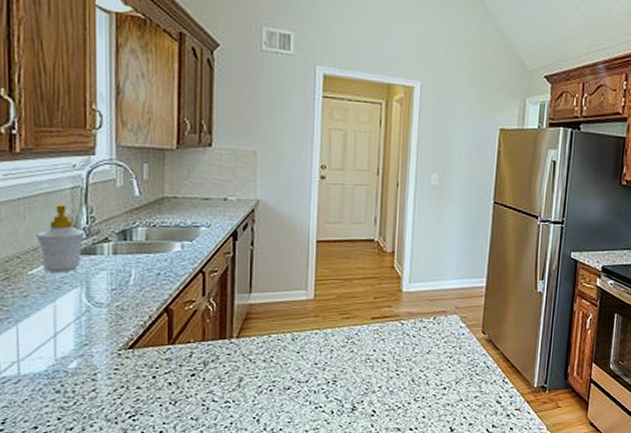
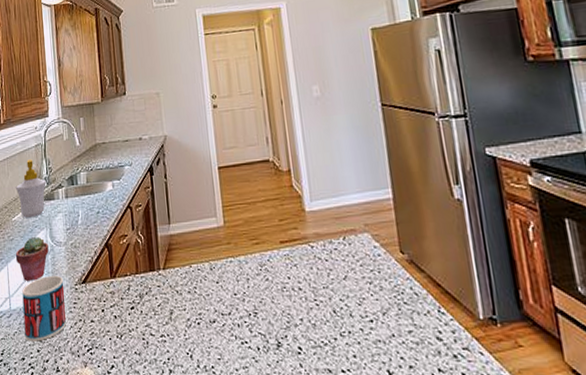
potted succulent: none [30,294,83,345] -> present [15,236,49,282]
mug: none [38,338,103,409] -> present [22,275,66,342]

